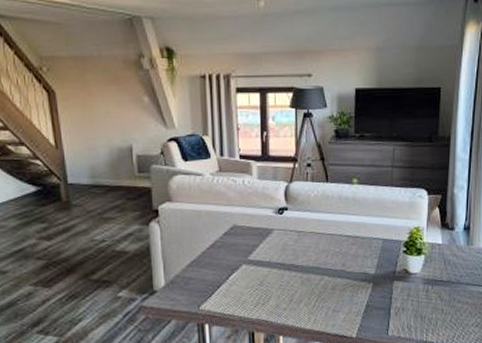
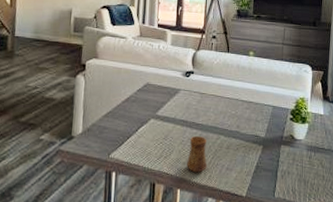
cup: none [288,278,311,318] -> present [187,135,208,173]

